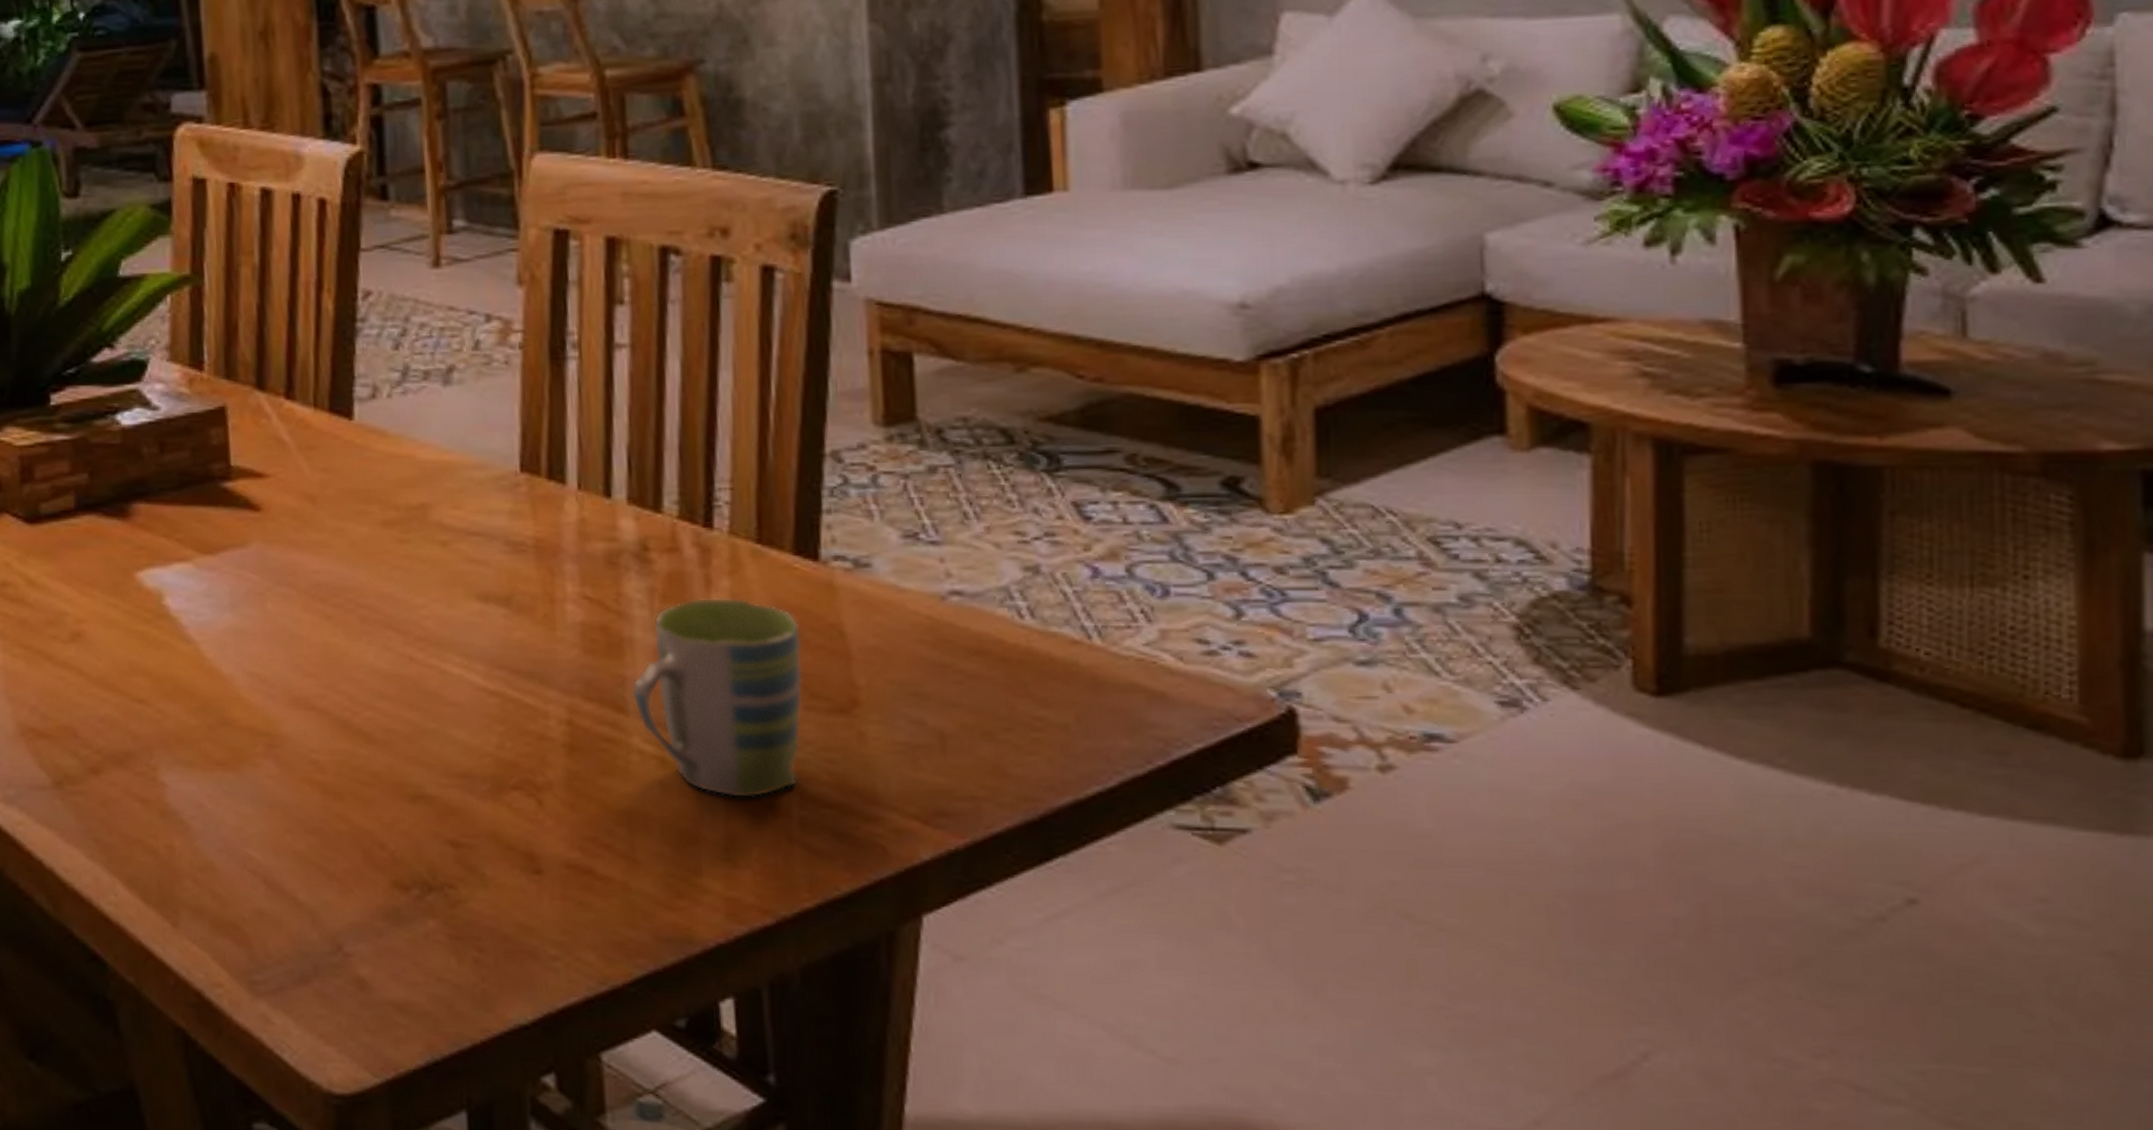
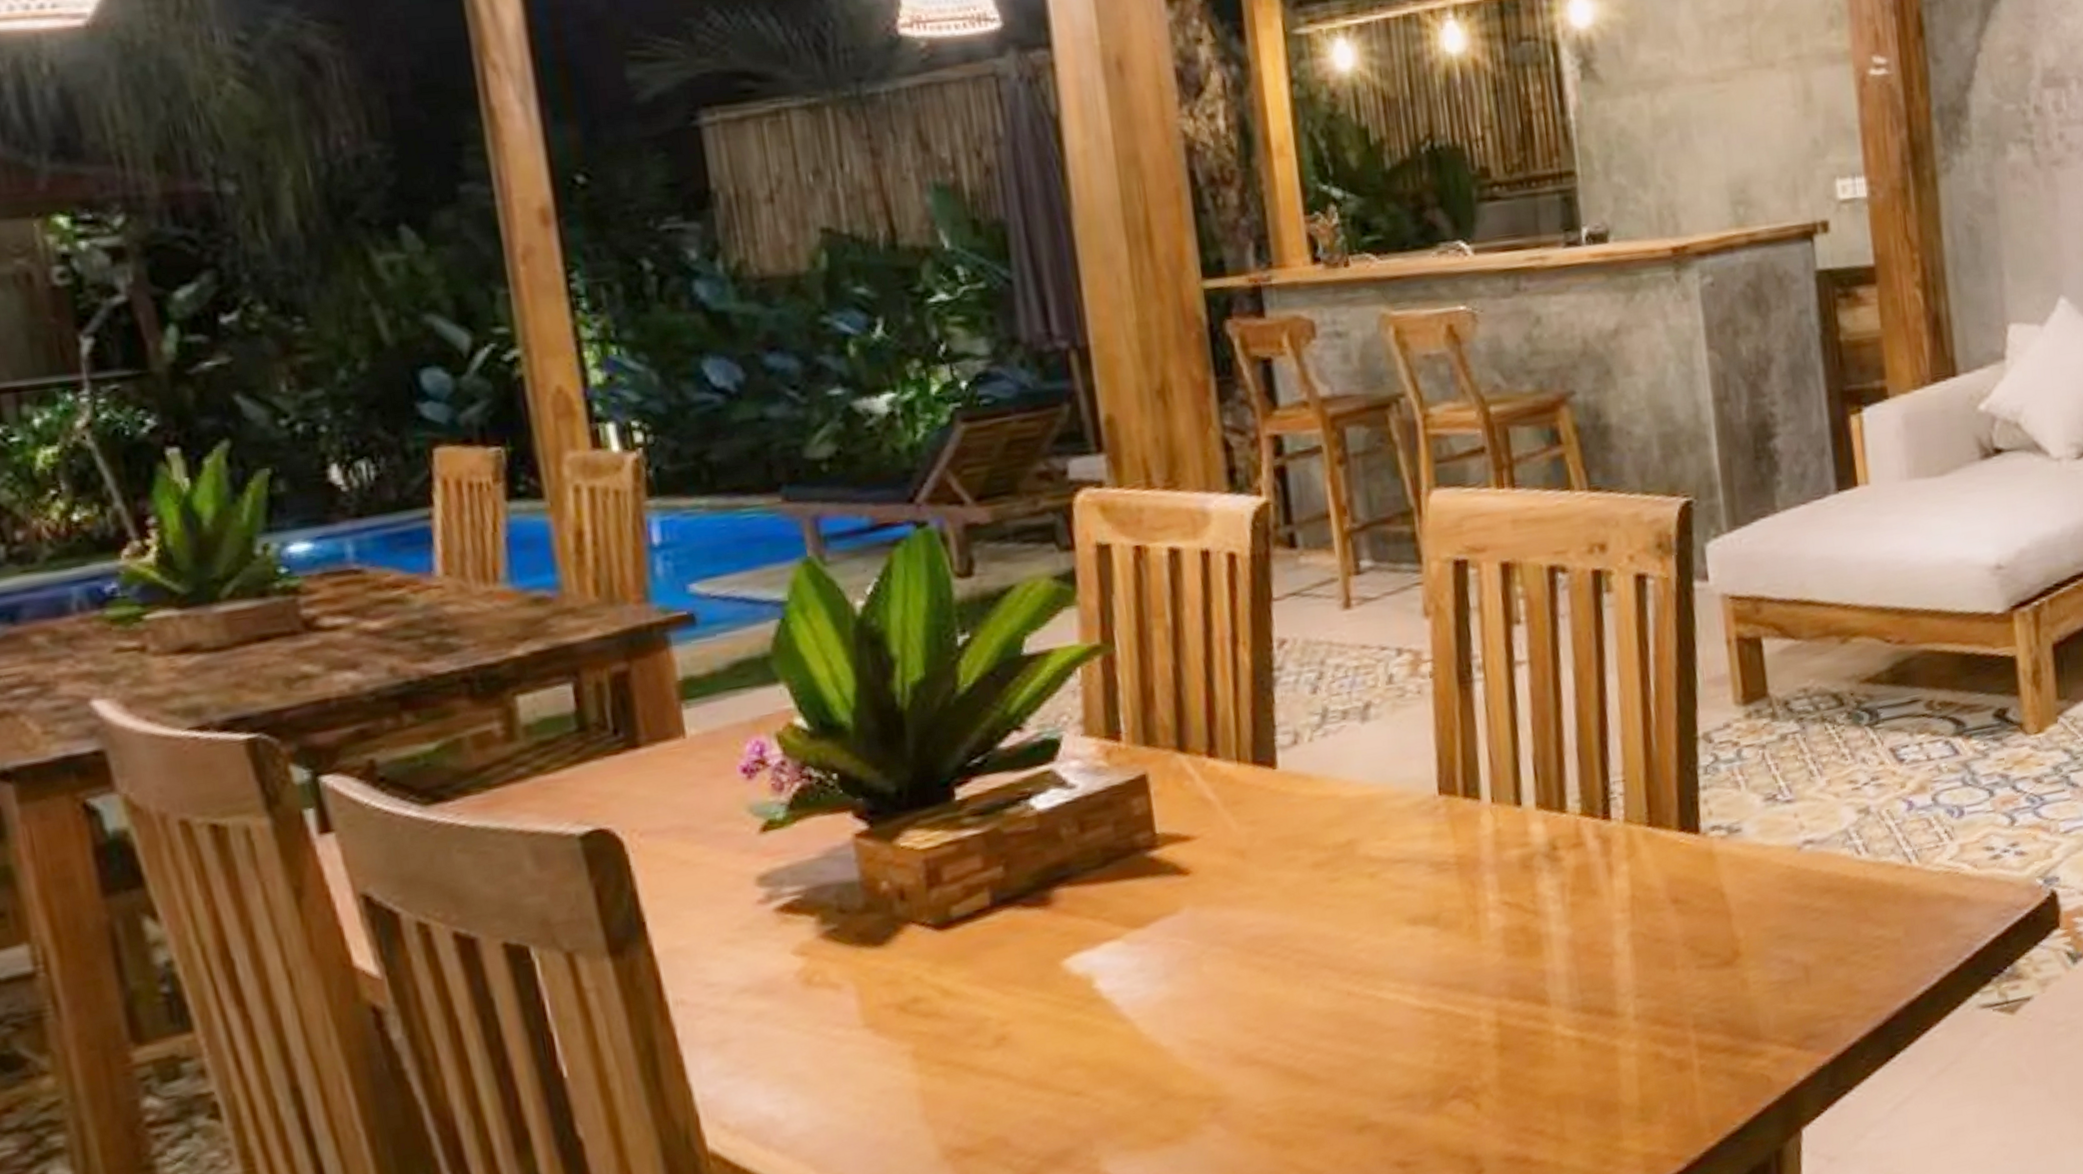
mug: present [631,597,804,799] -> none [1551,878,1697,1062]

